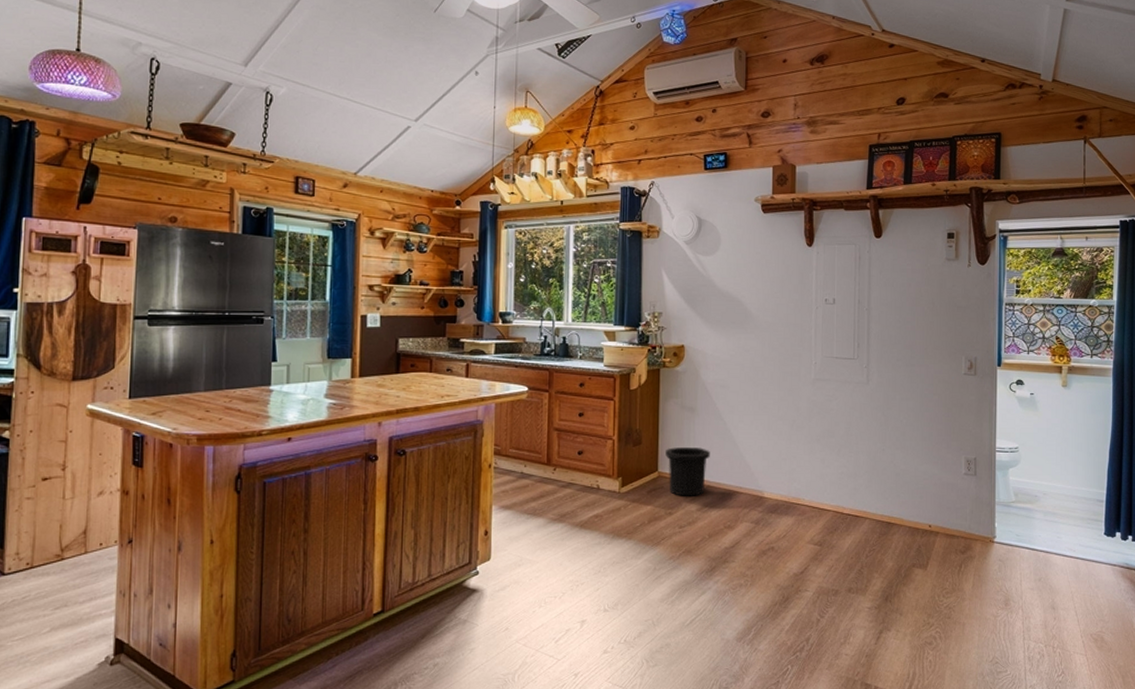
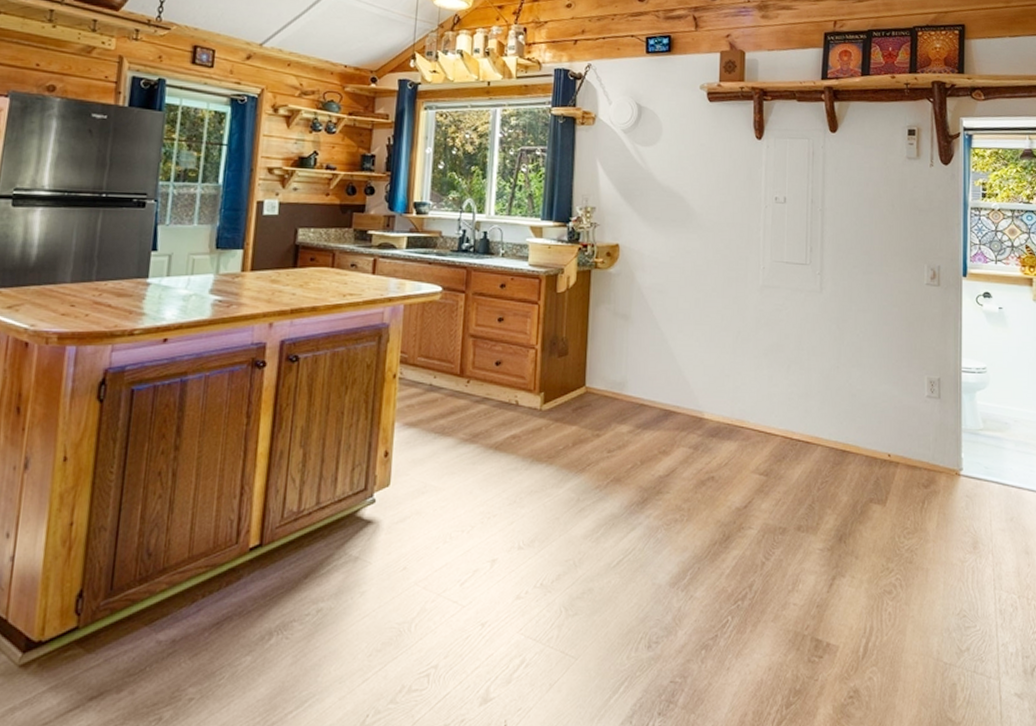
trash can: present [665,447,710,496] -> none [594,359,645,416]

